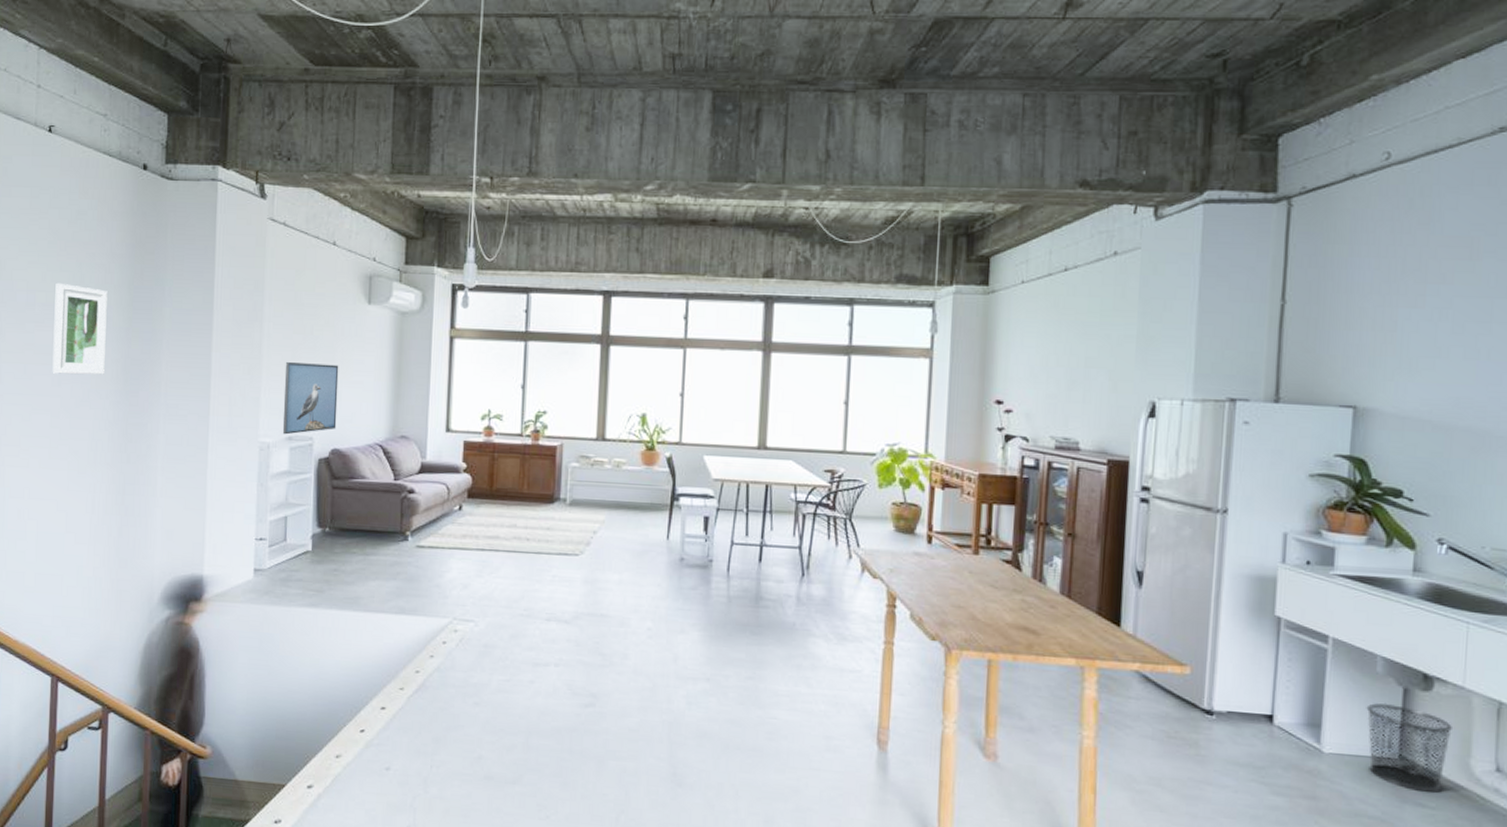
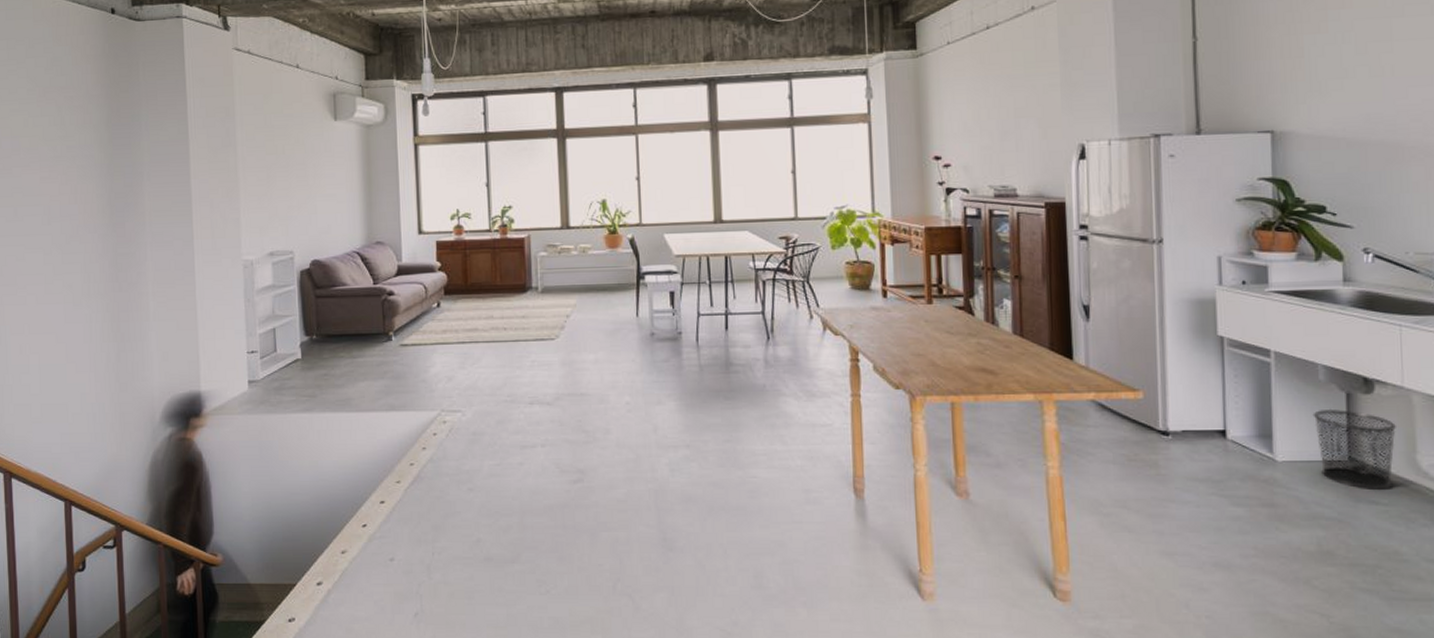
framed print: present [52,282,108,375] -> none [38,127,91,213]
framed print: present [282,362,339,435] -> none [261,180,315,251]

